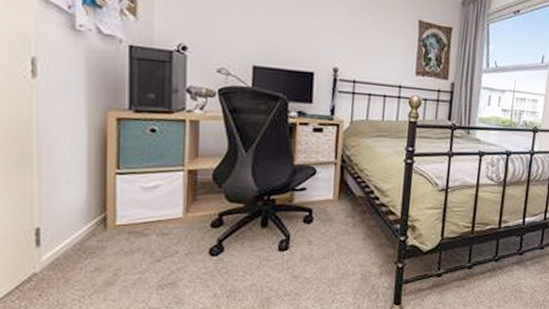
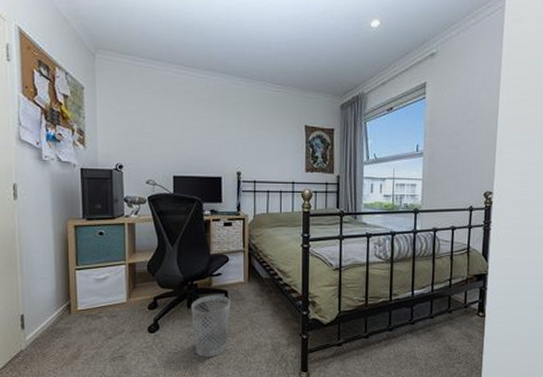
wastebasket: none [265,213,316,287] -> present [191,295,231,357]

